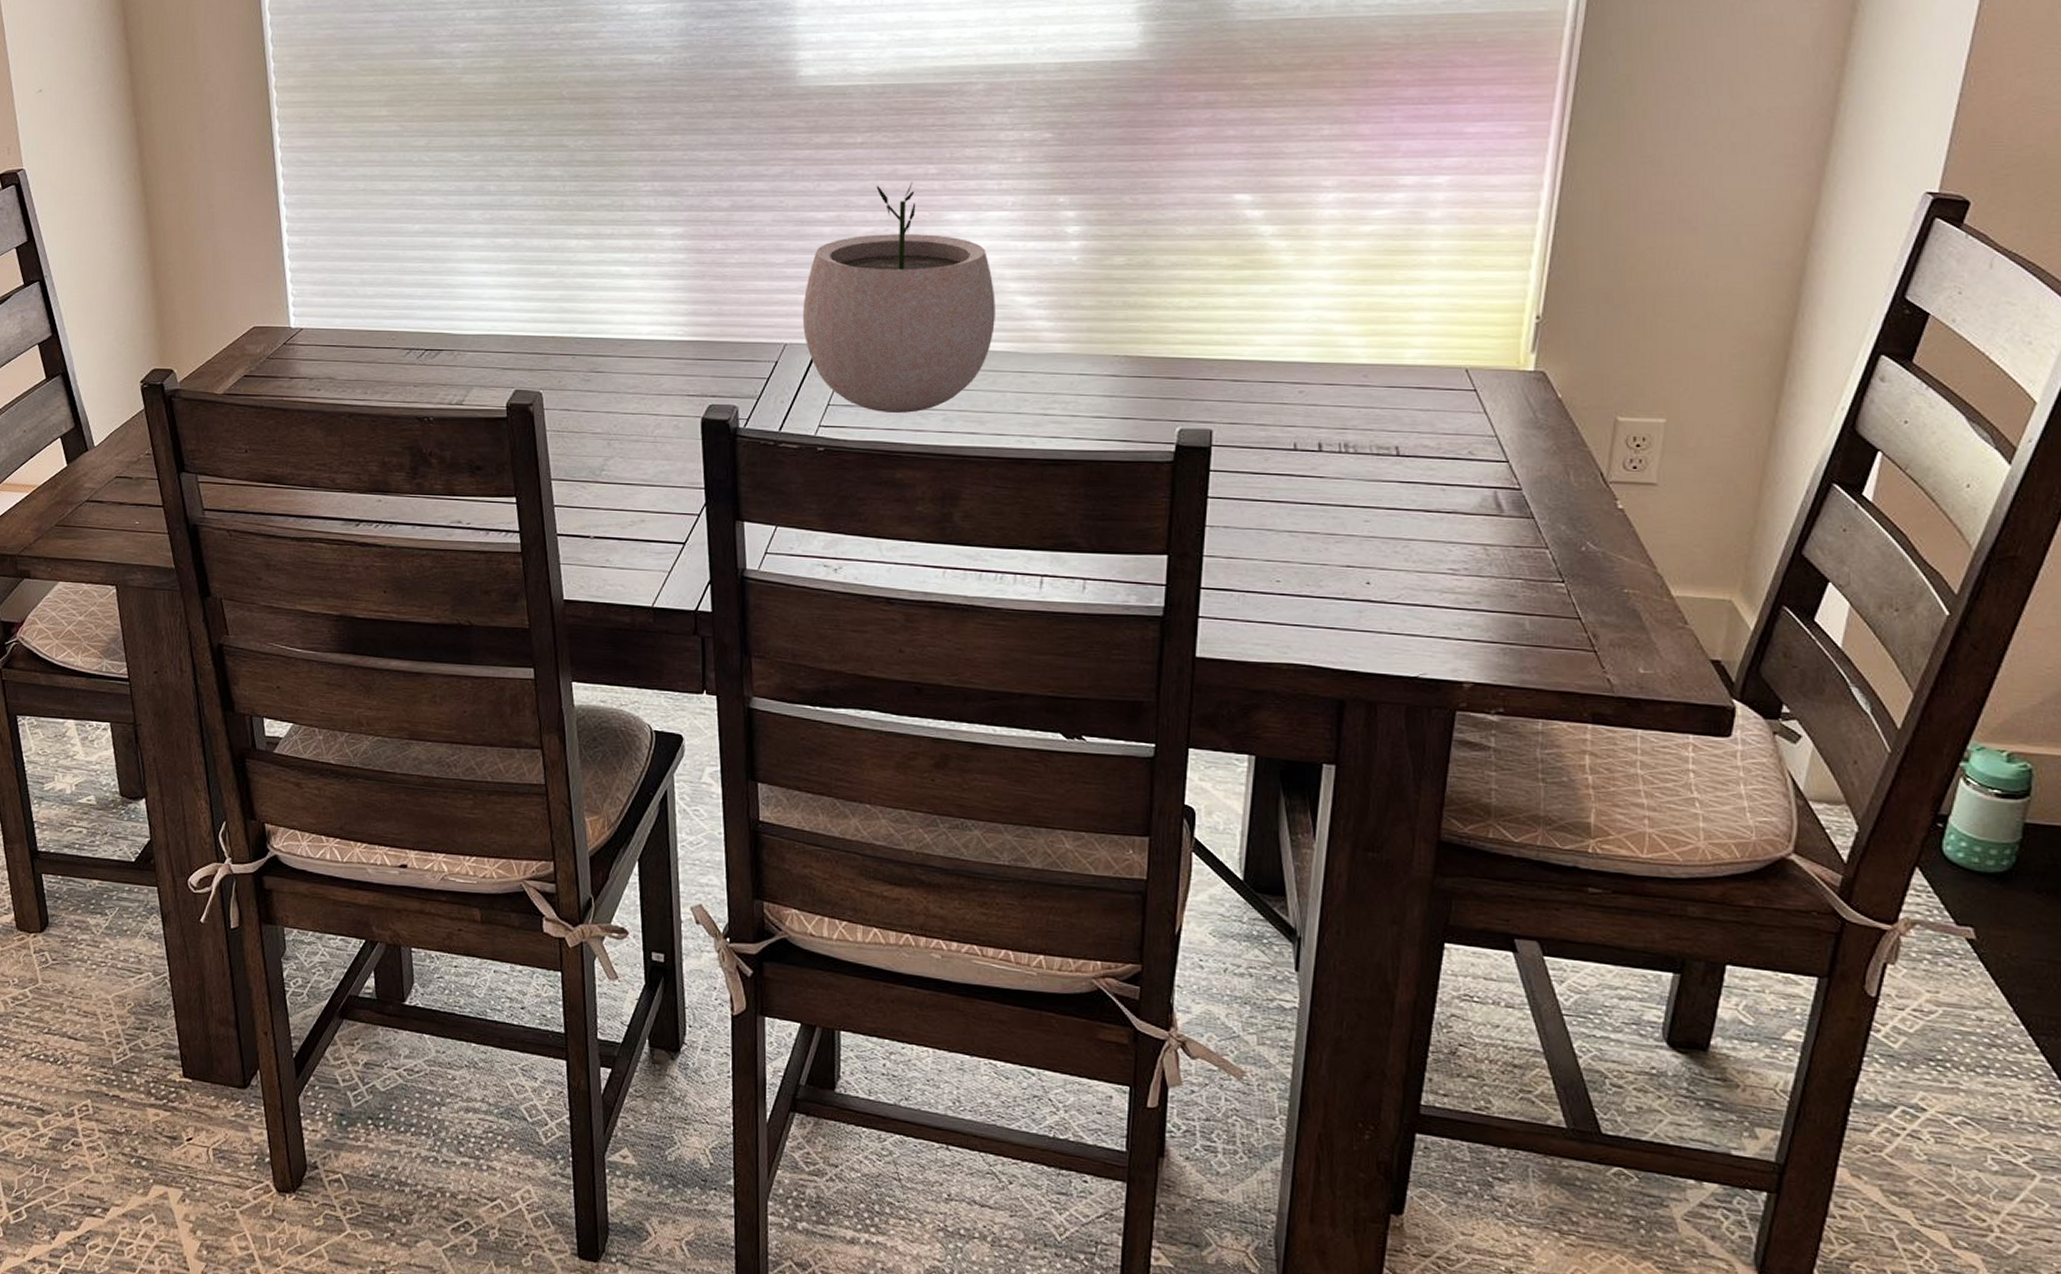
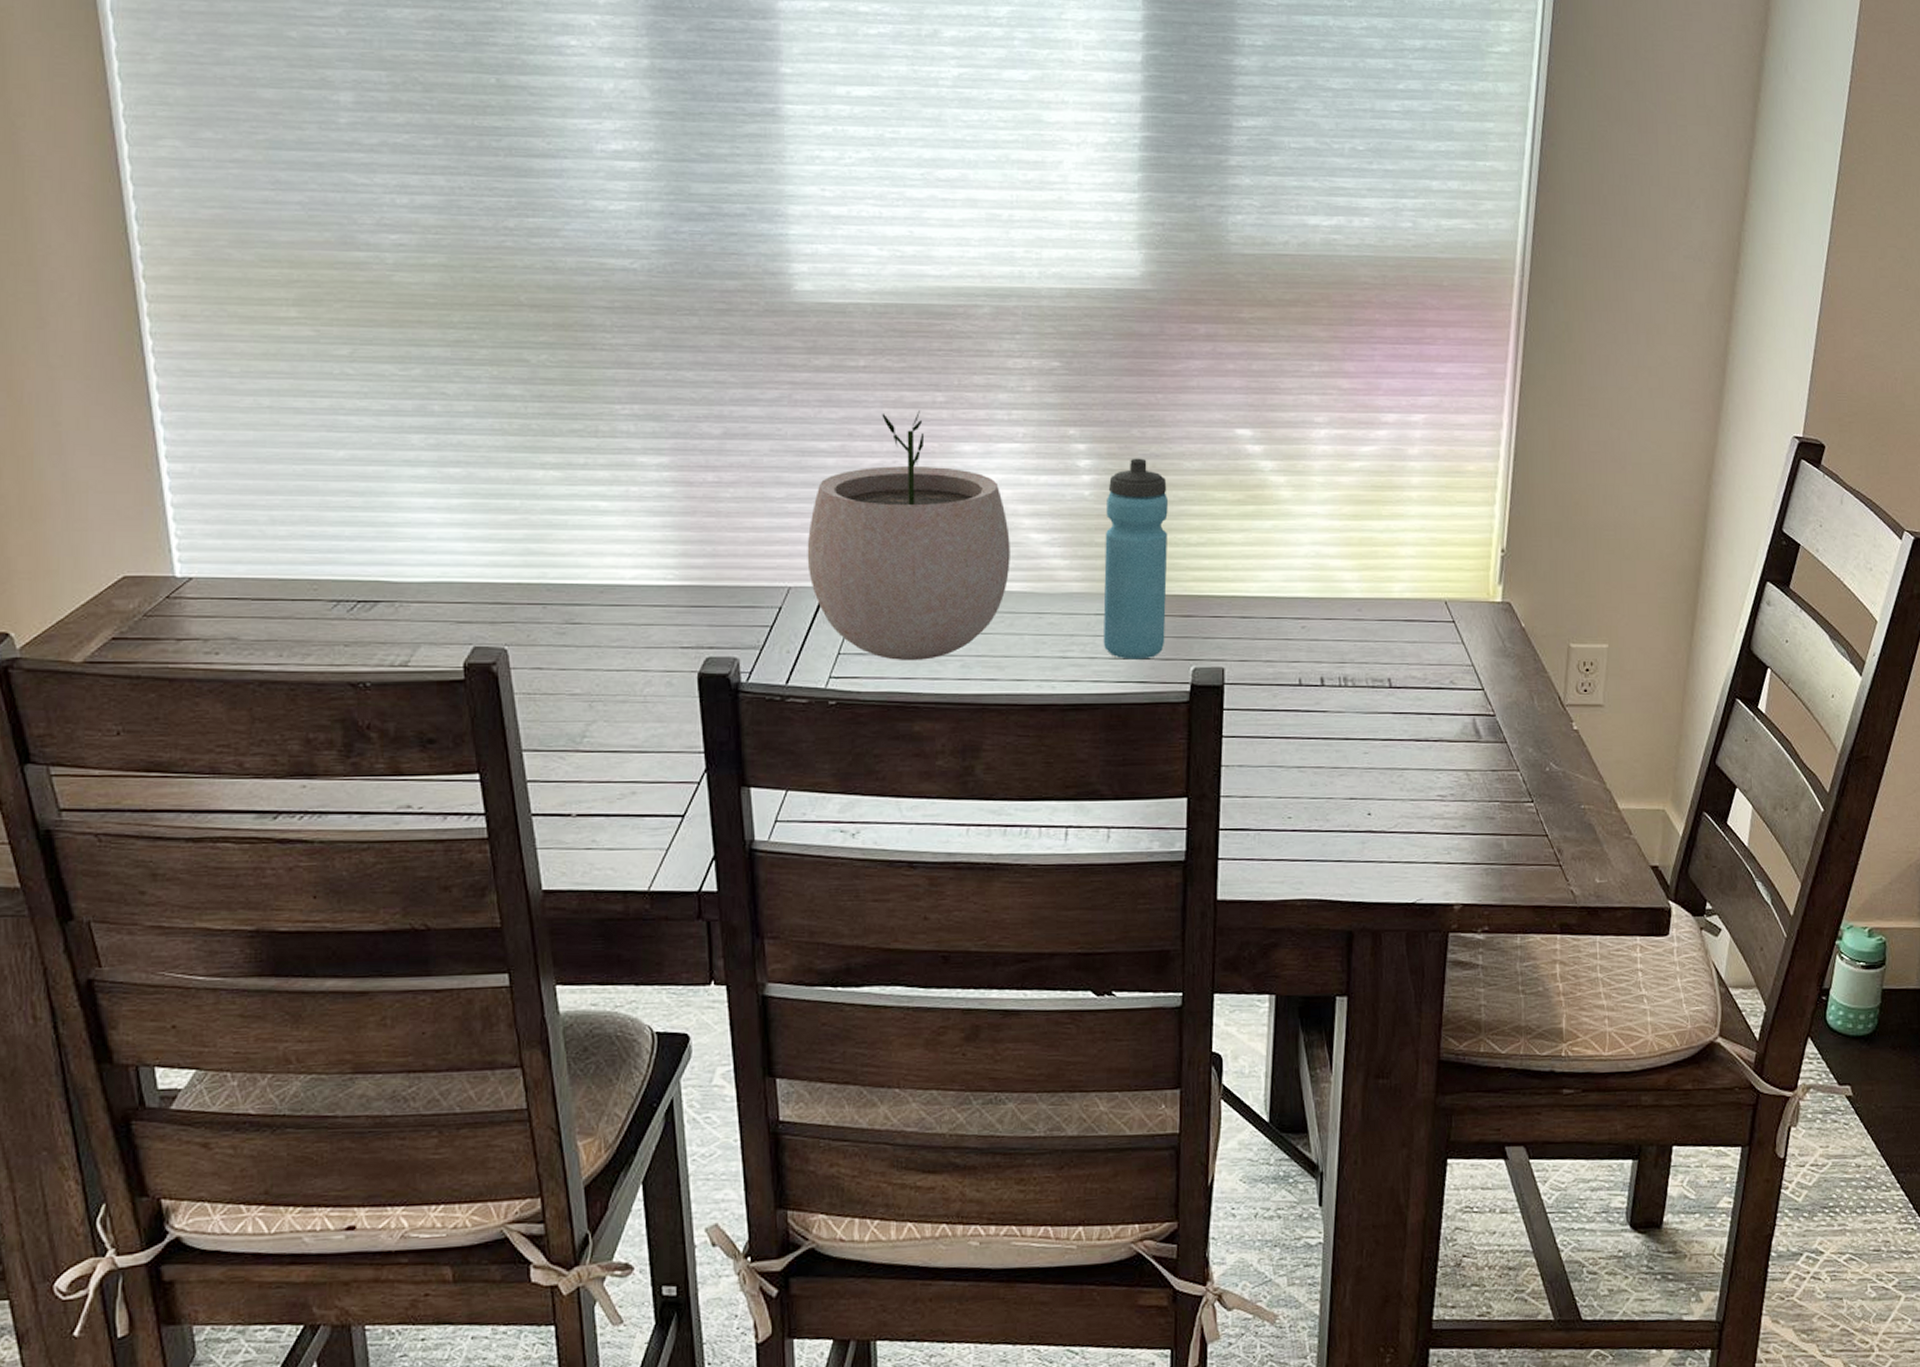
water bottle: none [1085,224,1158,419] -> present [1103,458,1168,660]

